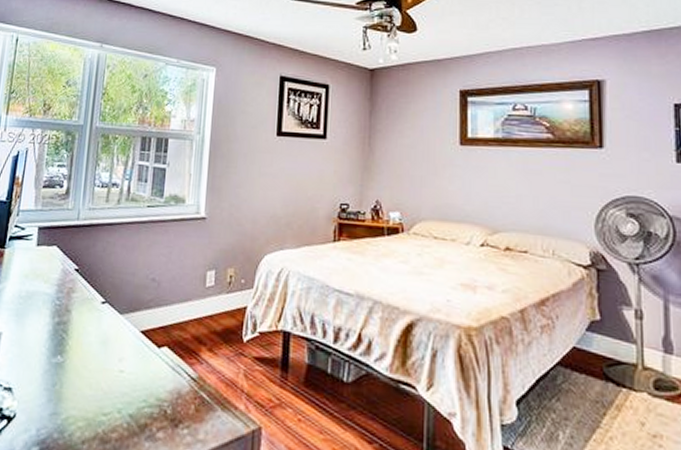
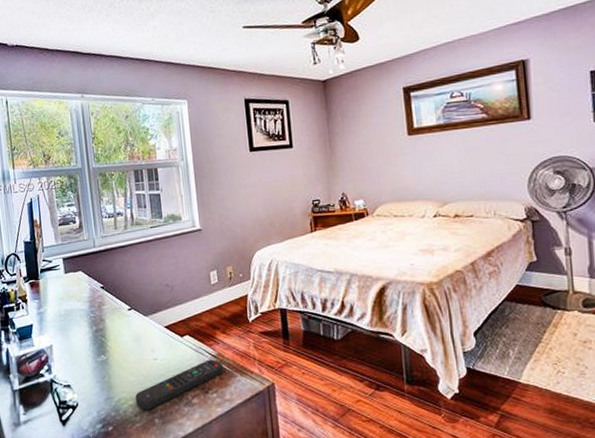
remote control: none [87,382,202,438] -> present [135,359,223,410]

